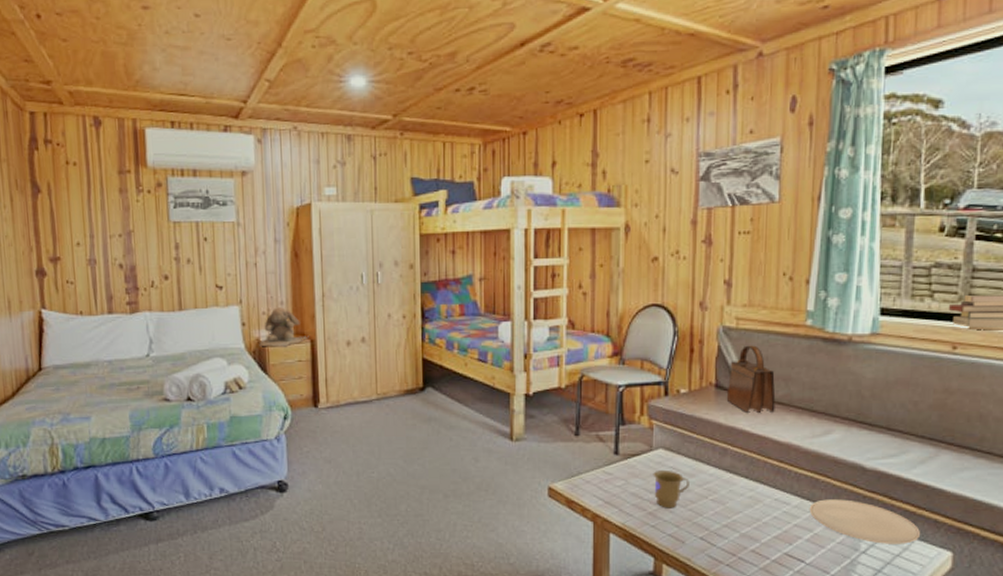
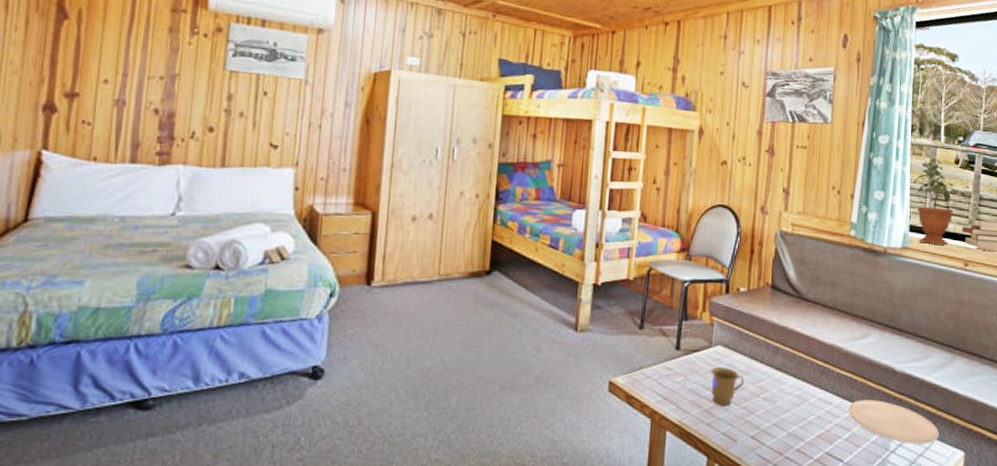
stuffed animal: present [258,307,309,347] -> none [310,174,371,217]
handbag: present [726,345,776,413] -> none [780,250,823,315]
potted plant: none [885,225,937,329] -> present [914,155,953,246]

